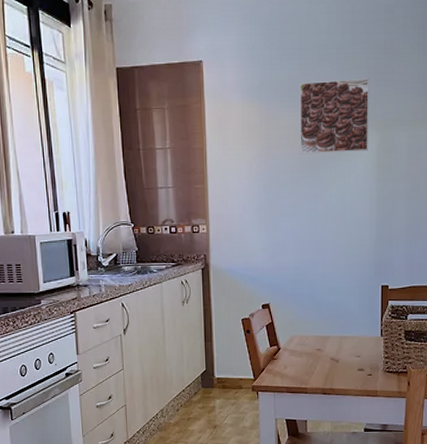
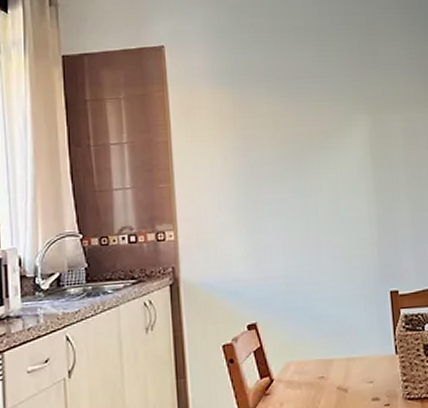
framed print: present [300,77,370,154] -> none [276,59,359,144]

